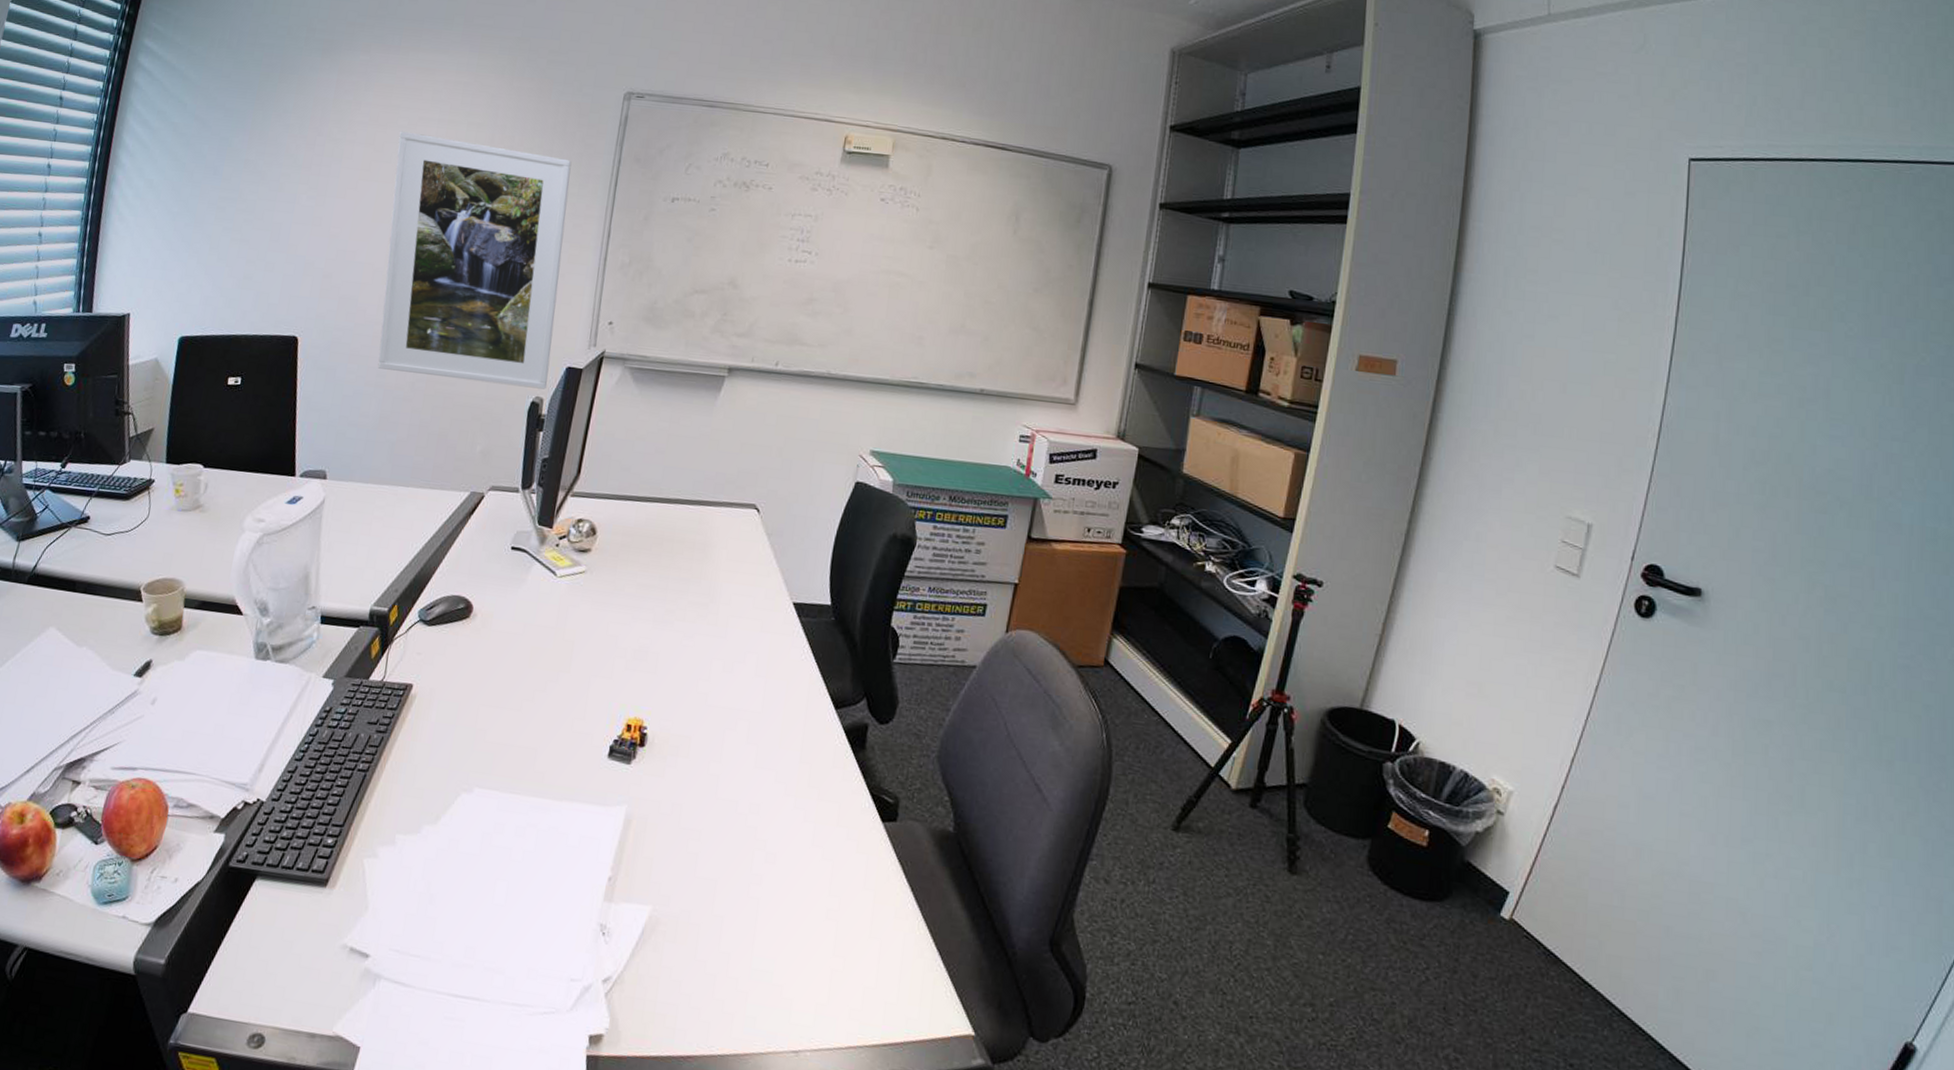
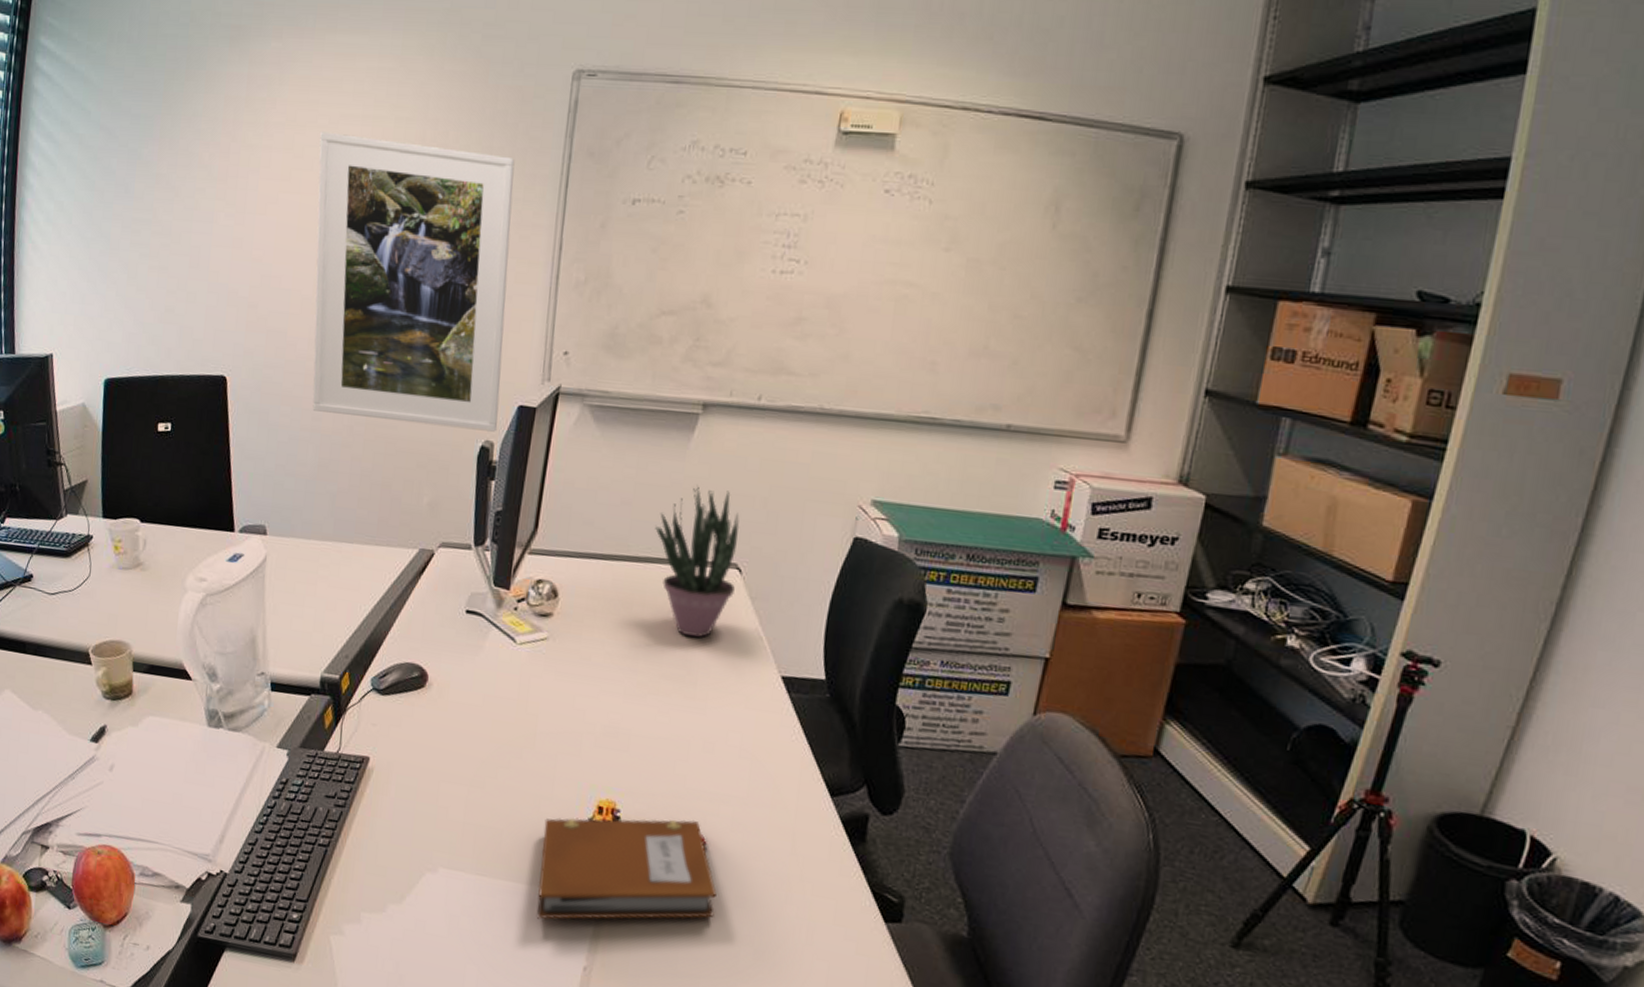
notebook: none [565,734,733,834] -> present [536,817,717,920]
potted plant: none [685,436,758,569] -> present [655,484,740,637]

